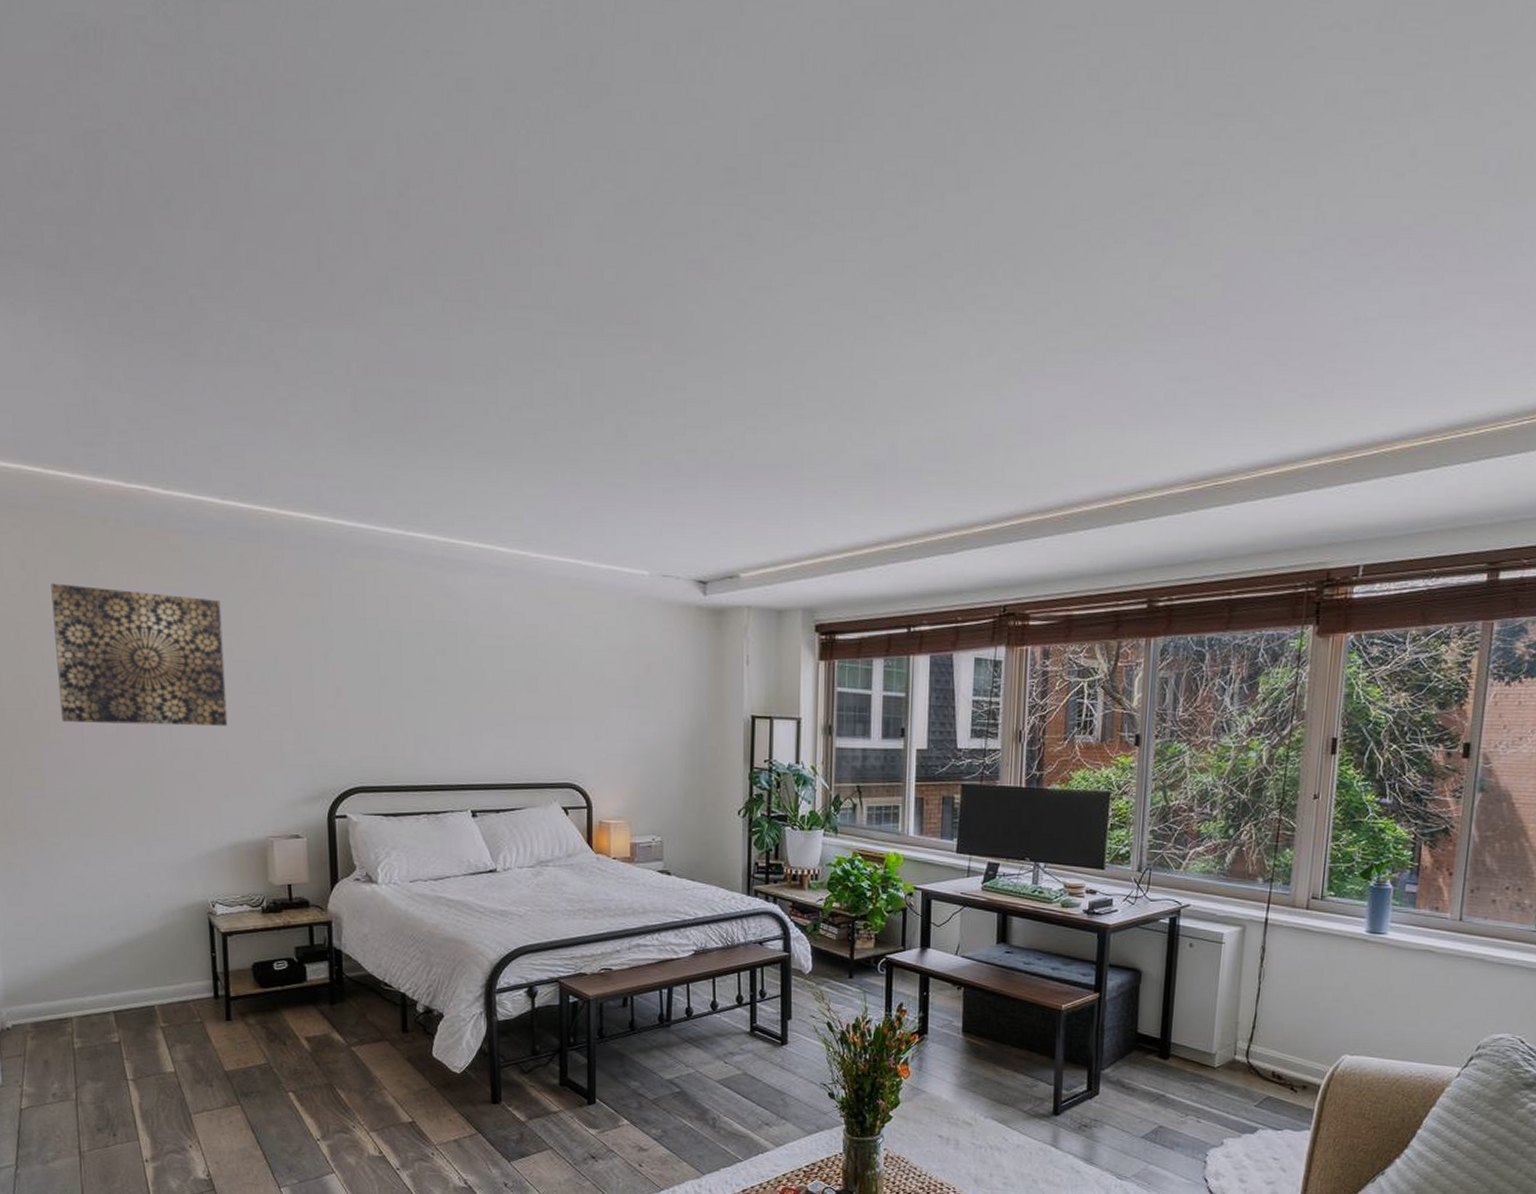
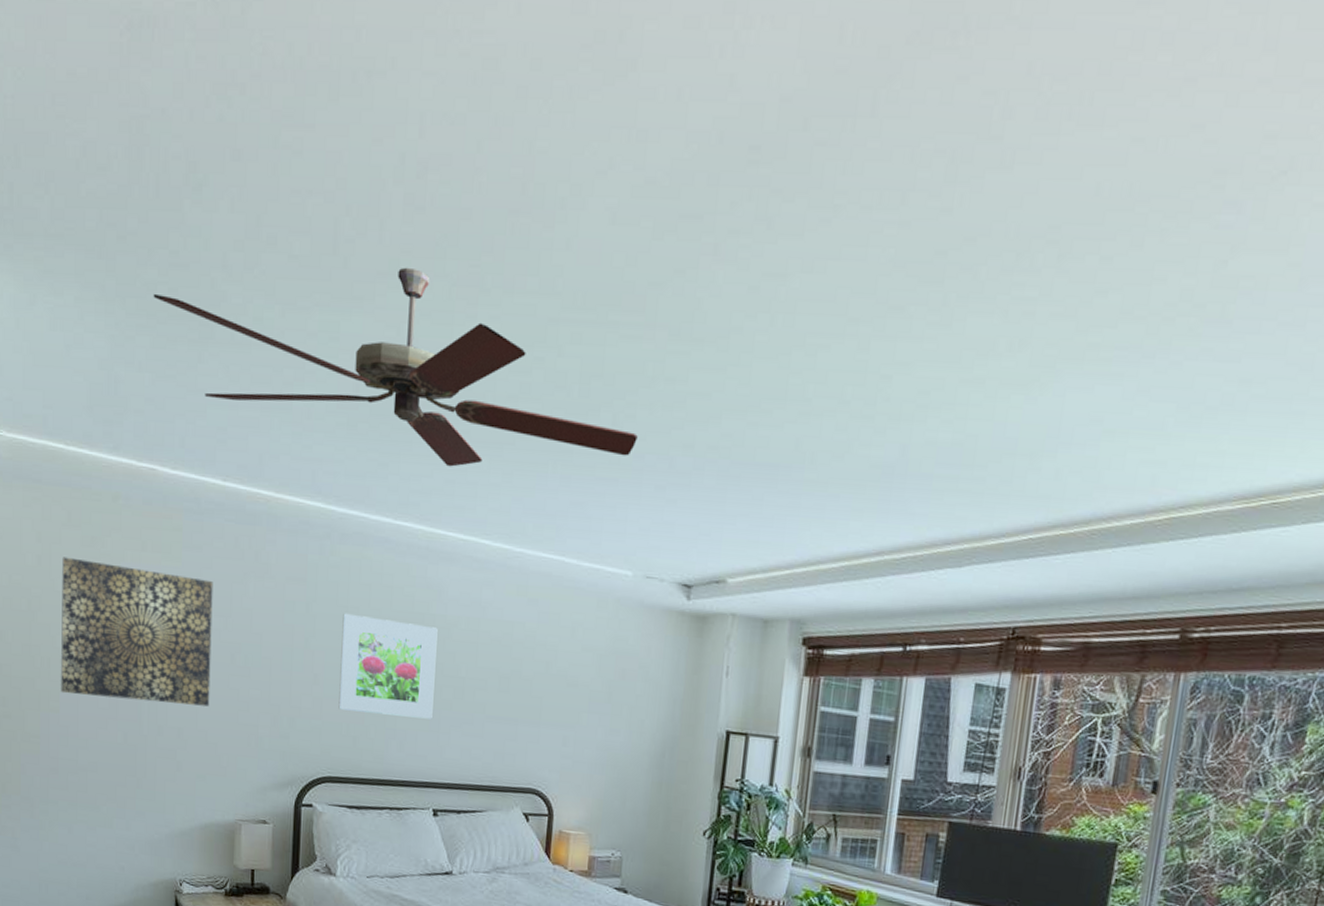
ceiling fan: none [127,283,642,478] -> present [153,267,638,467]
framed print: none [361,625,463,724] -> present [338,613,438,719]

